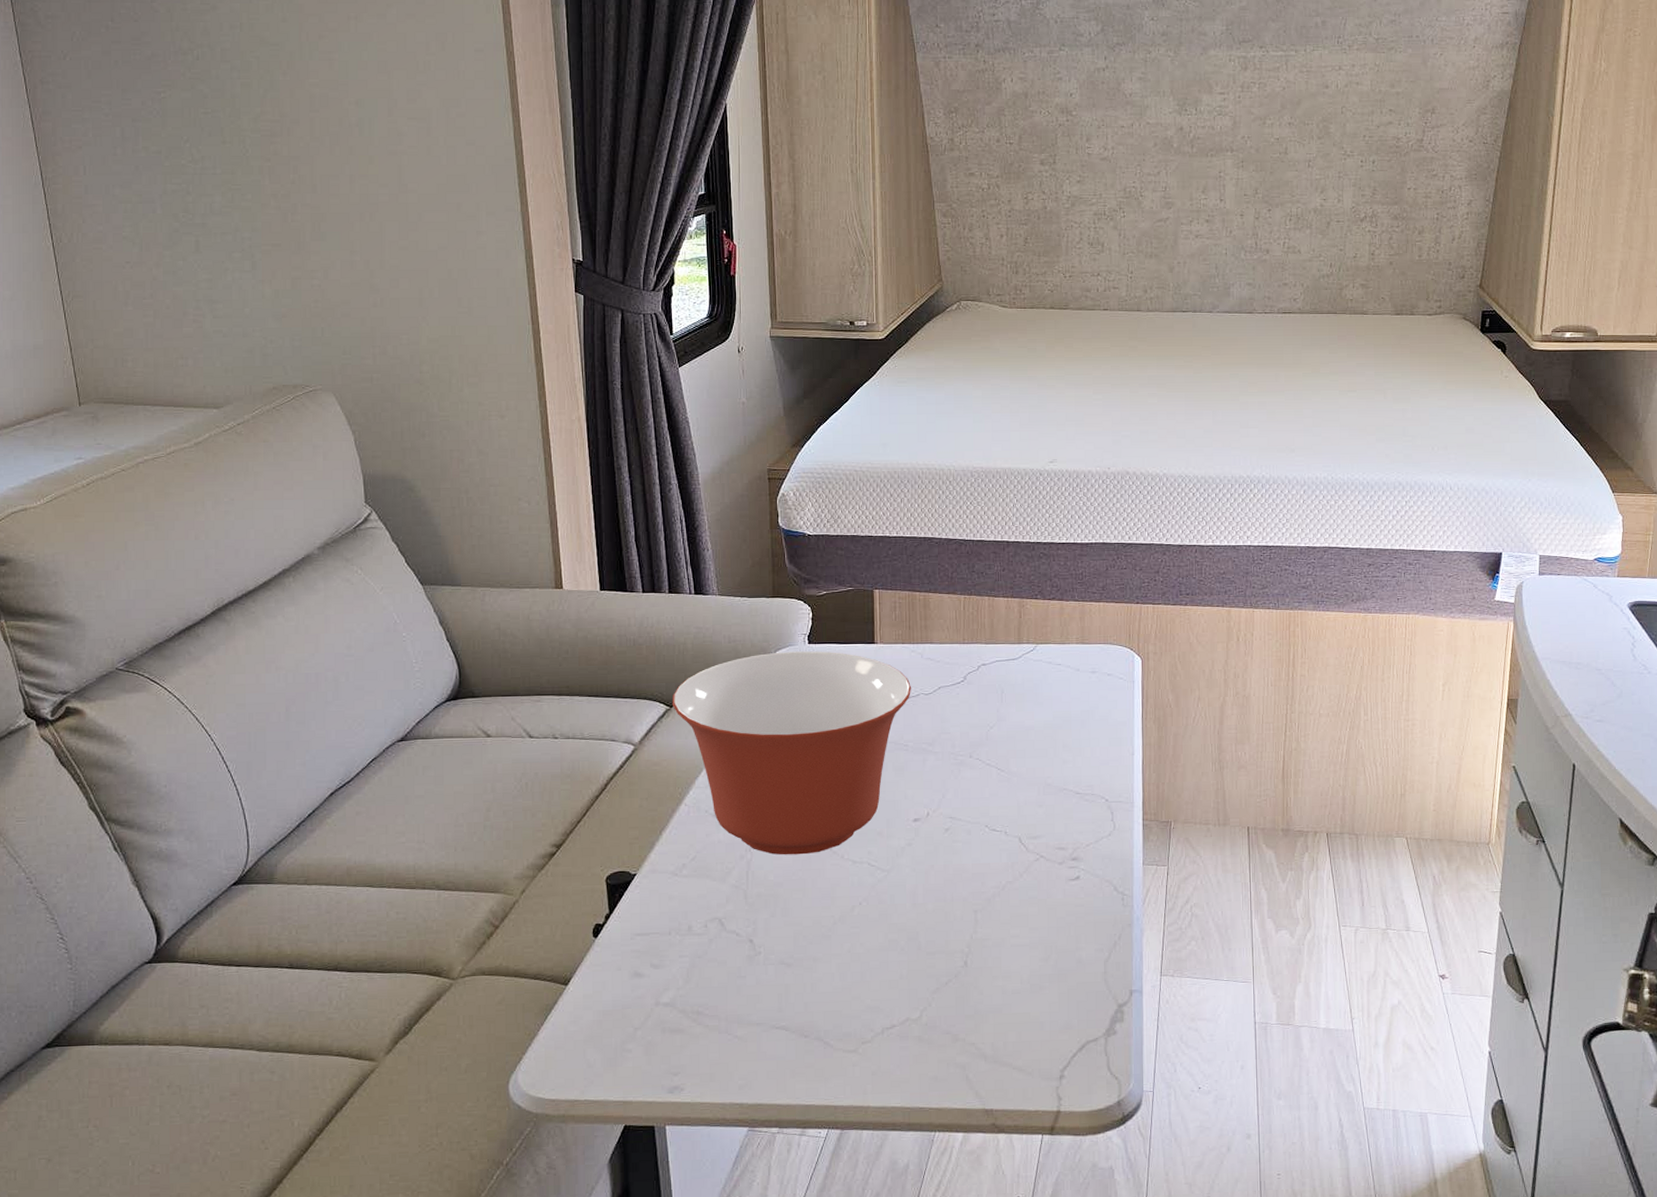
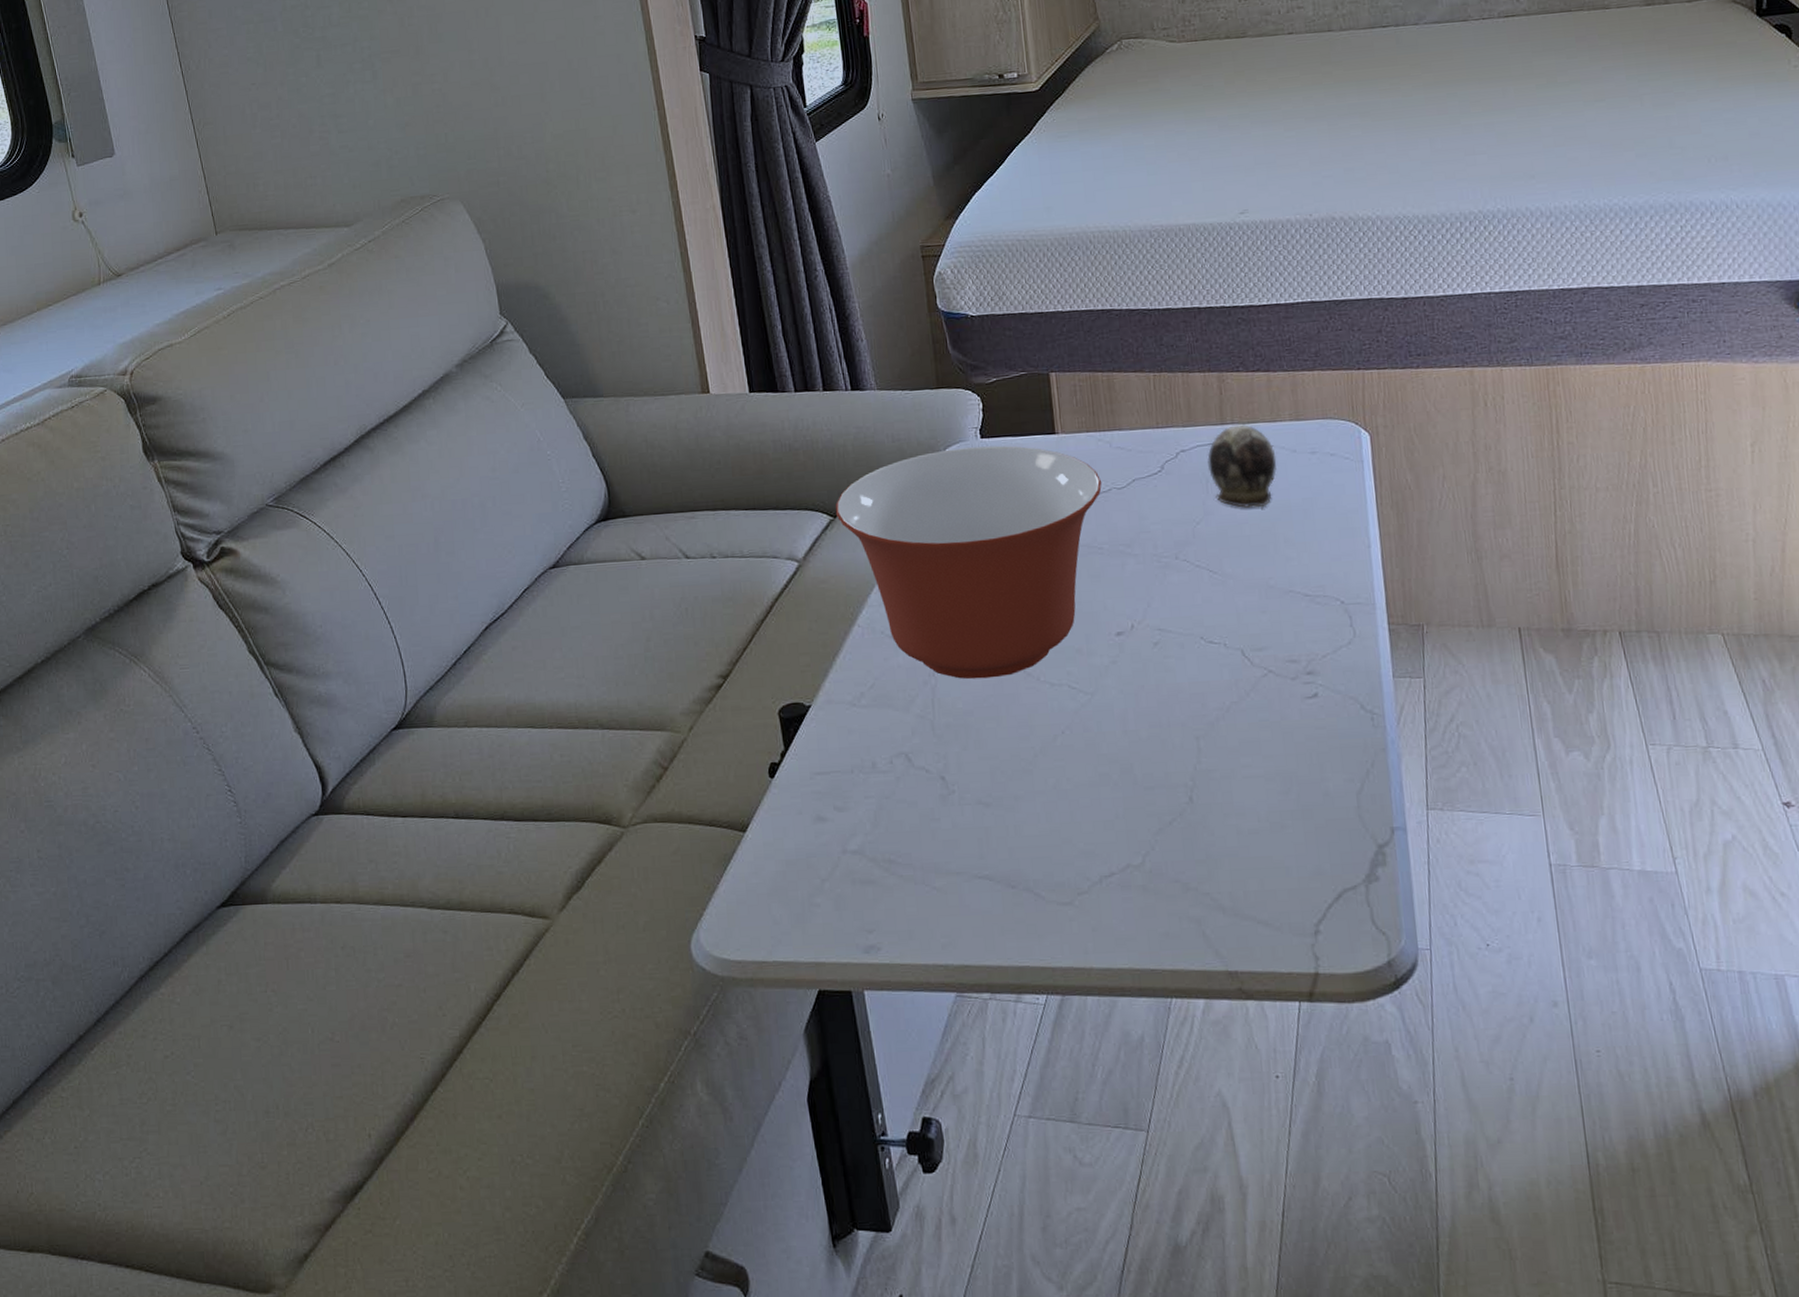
decorative egg: none [1004,645,1062,717] -> present [1207,424,1277,508]

